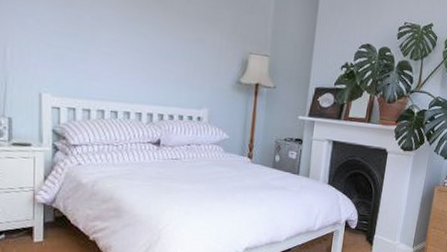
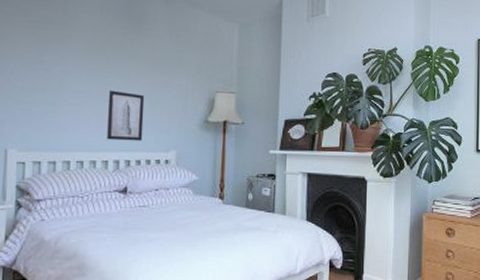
wall art: none [140,41,179,97] -> present [107,90,145,141]

